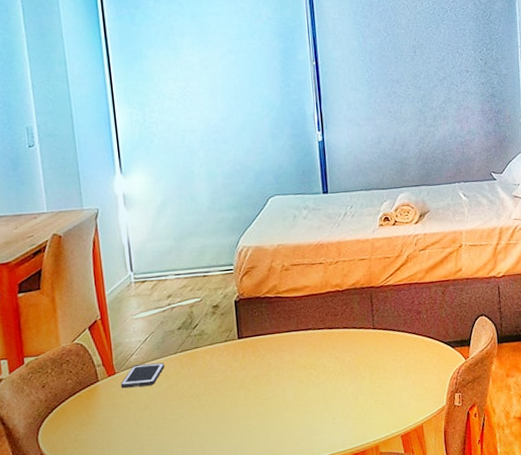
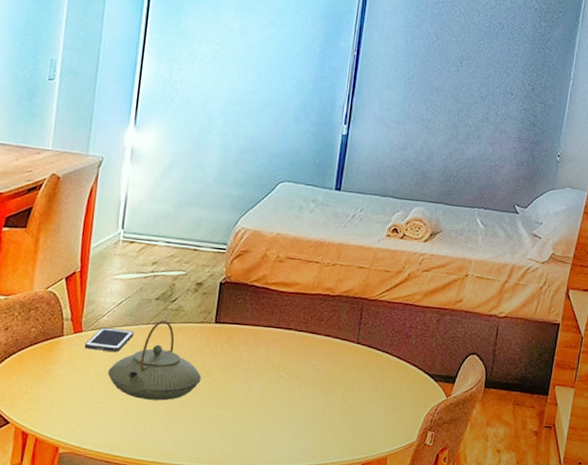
teapot: none [148,346,237,423] -> present [107,320,201,401]

